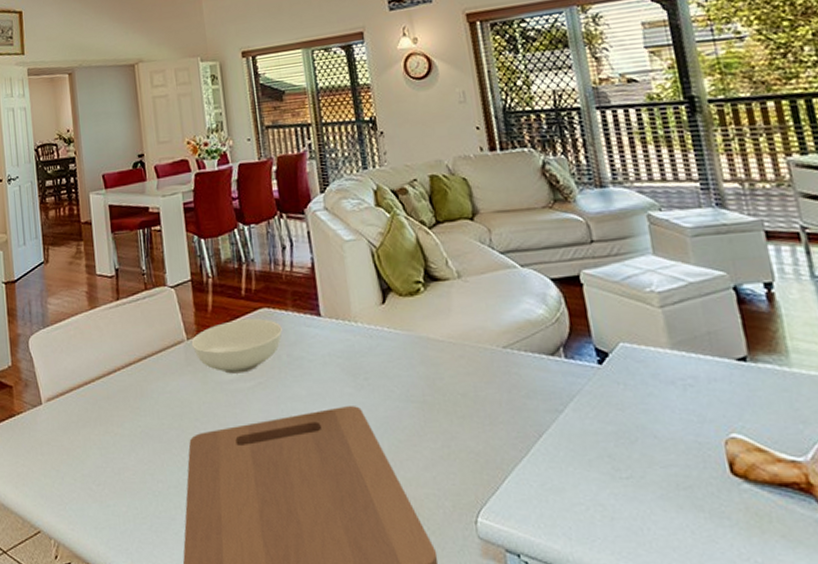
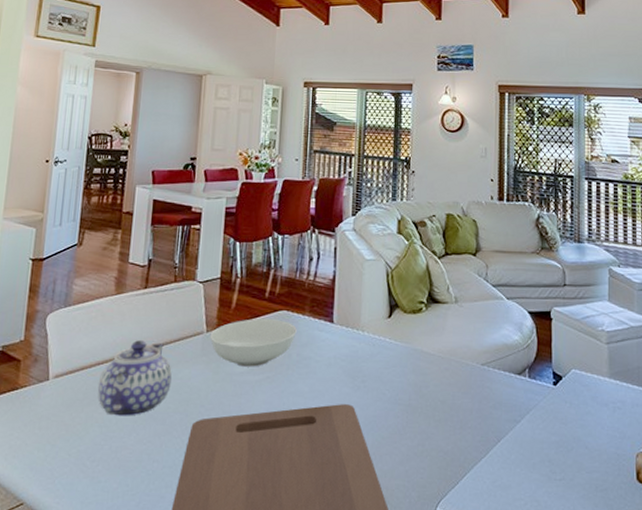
teapot: none [89,354,162,436] -> present [97,339,173,416]

